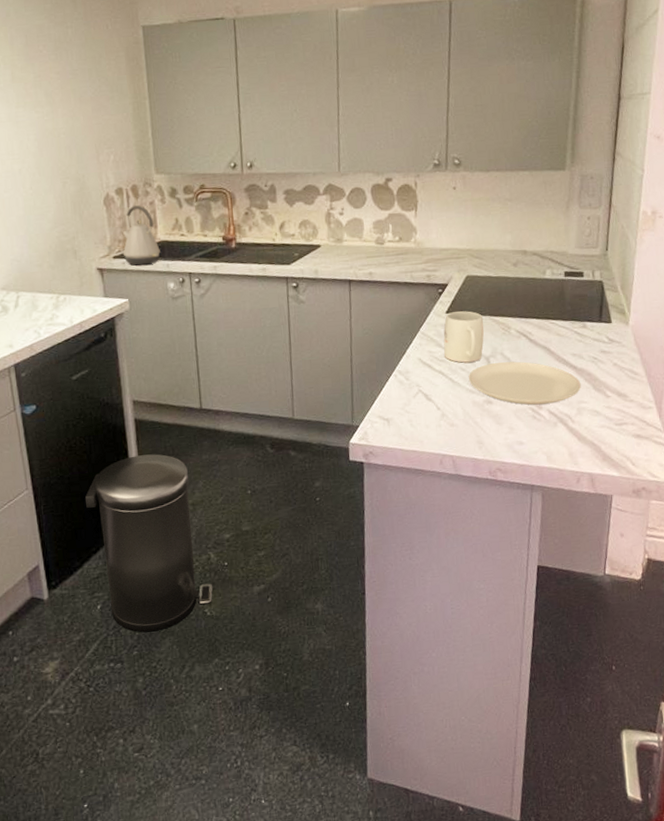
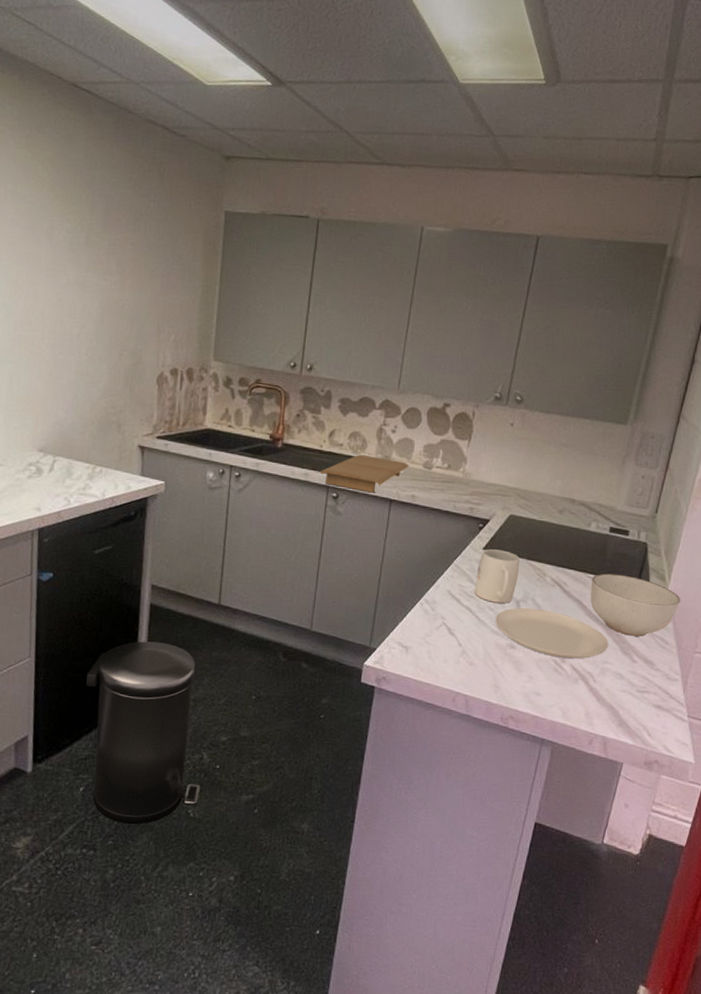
kettle: present [122,205,160,266] -> none [167,389,205,450]
cutting board: none [277,241,362,277] -> present [320,454,410,493]
bowl: none [555,315,644,373] -> present [590,573,681,637]

